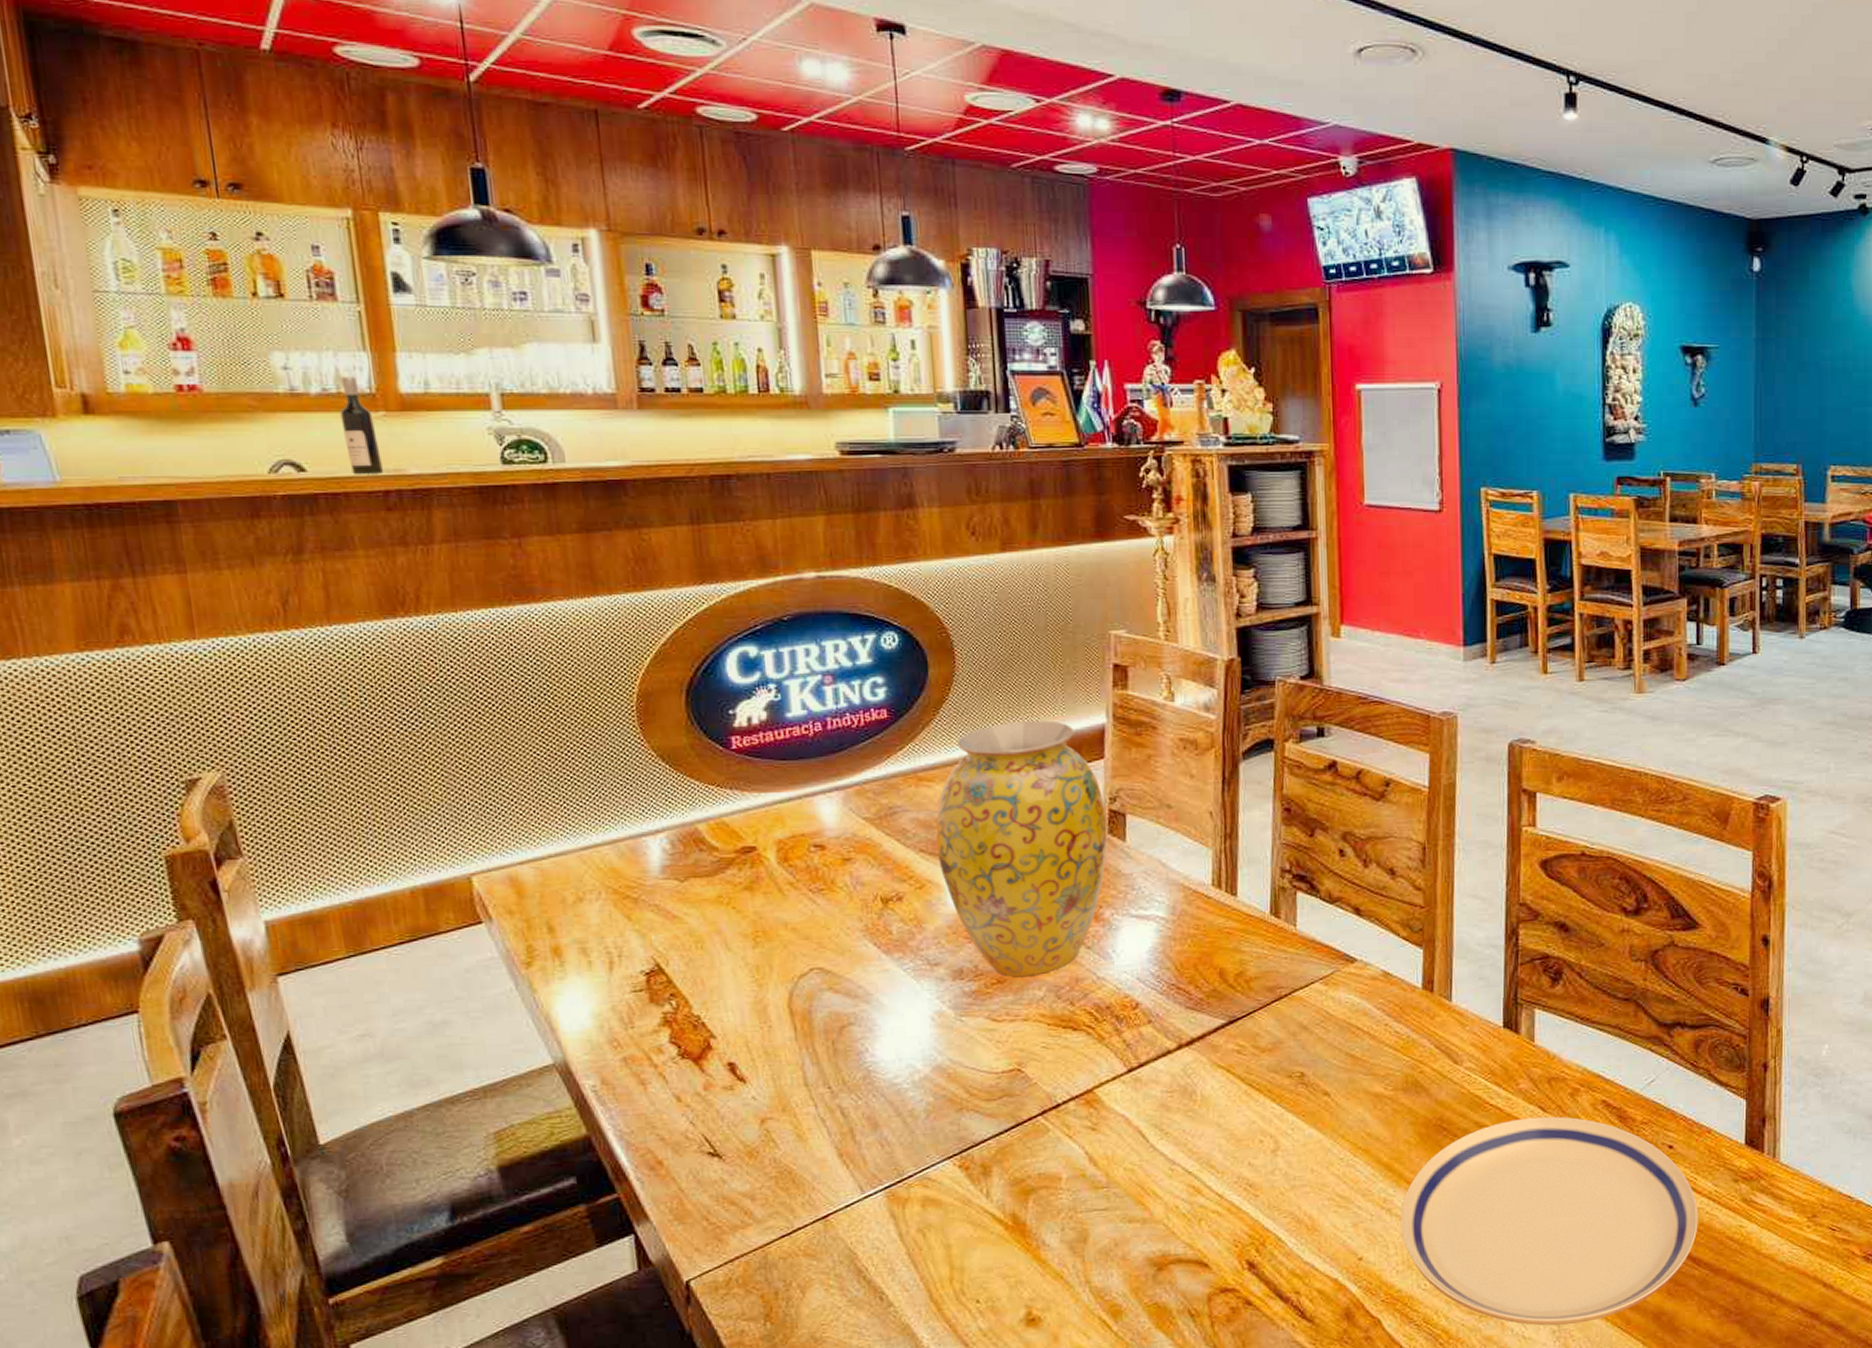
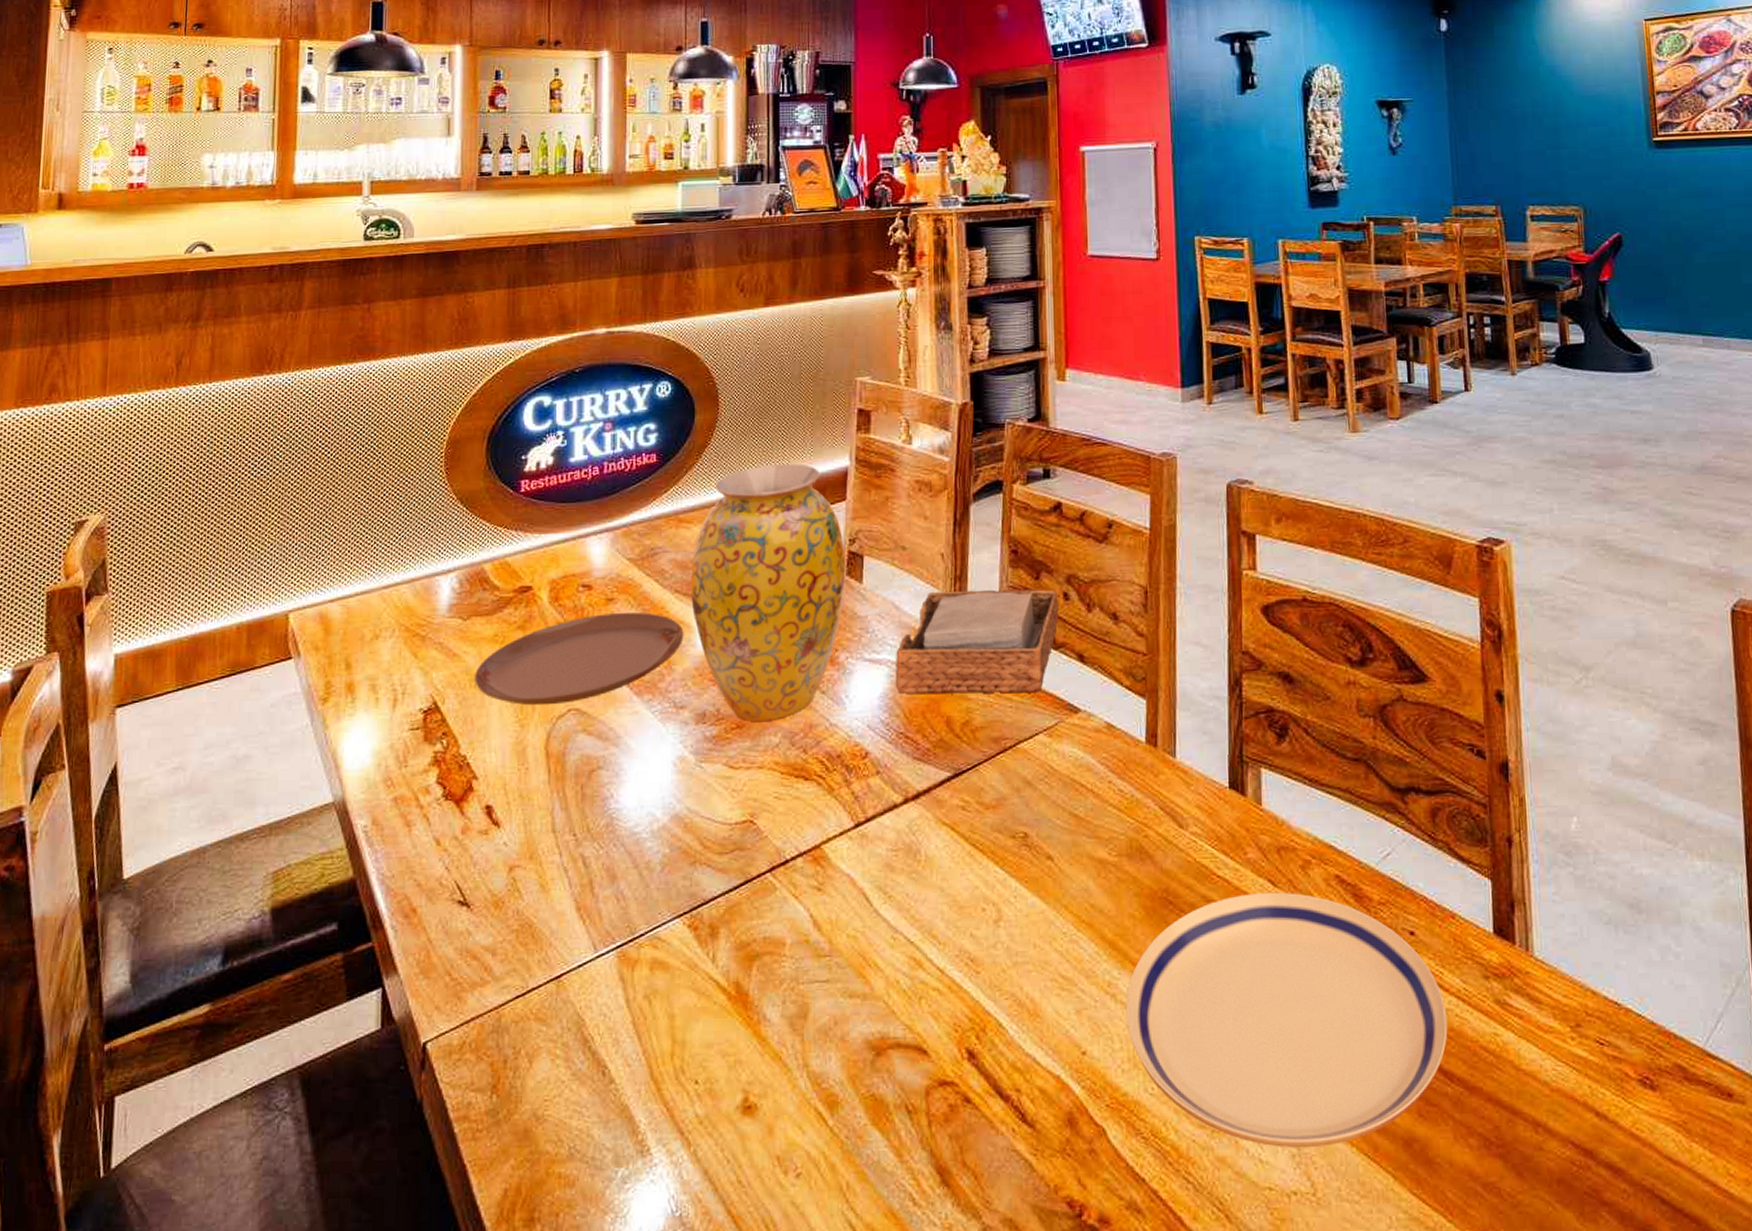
bottle: present [340,376,384,475] -> none [246,172,273,253]
plate: none [700,871,933,966] -> present [475,612,684,706]
napkin holder: none [1164,846,1334,948] -> present [895,589,1059,695]

